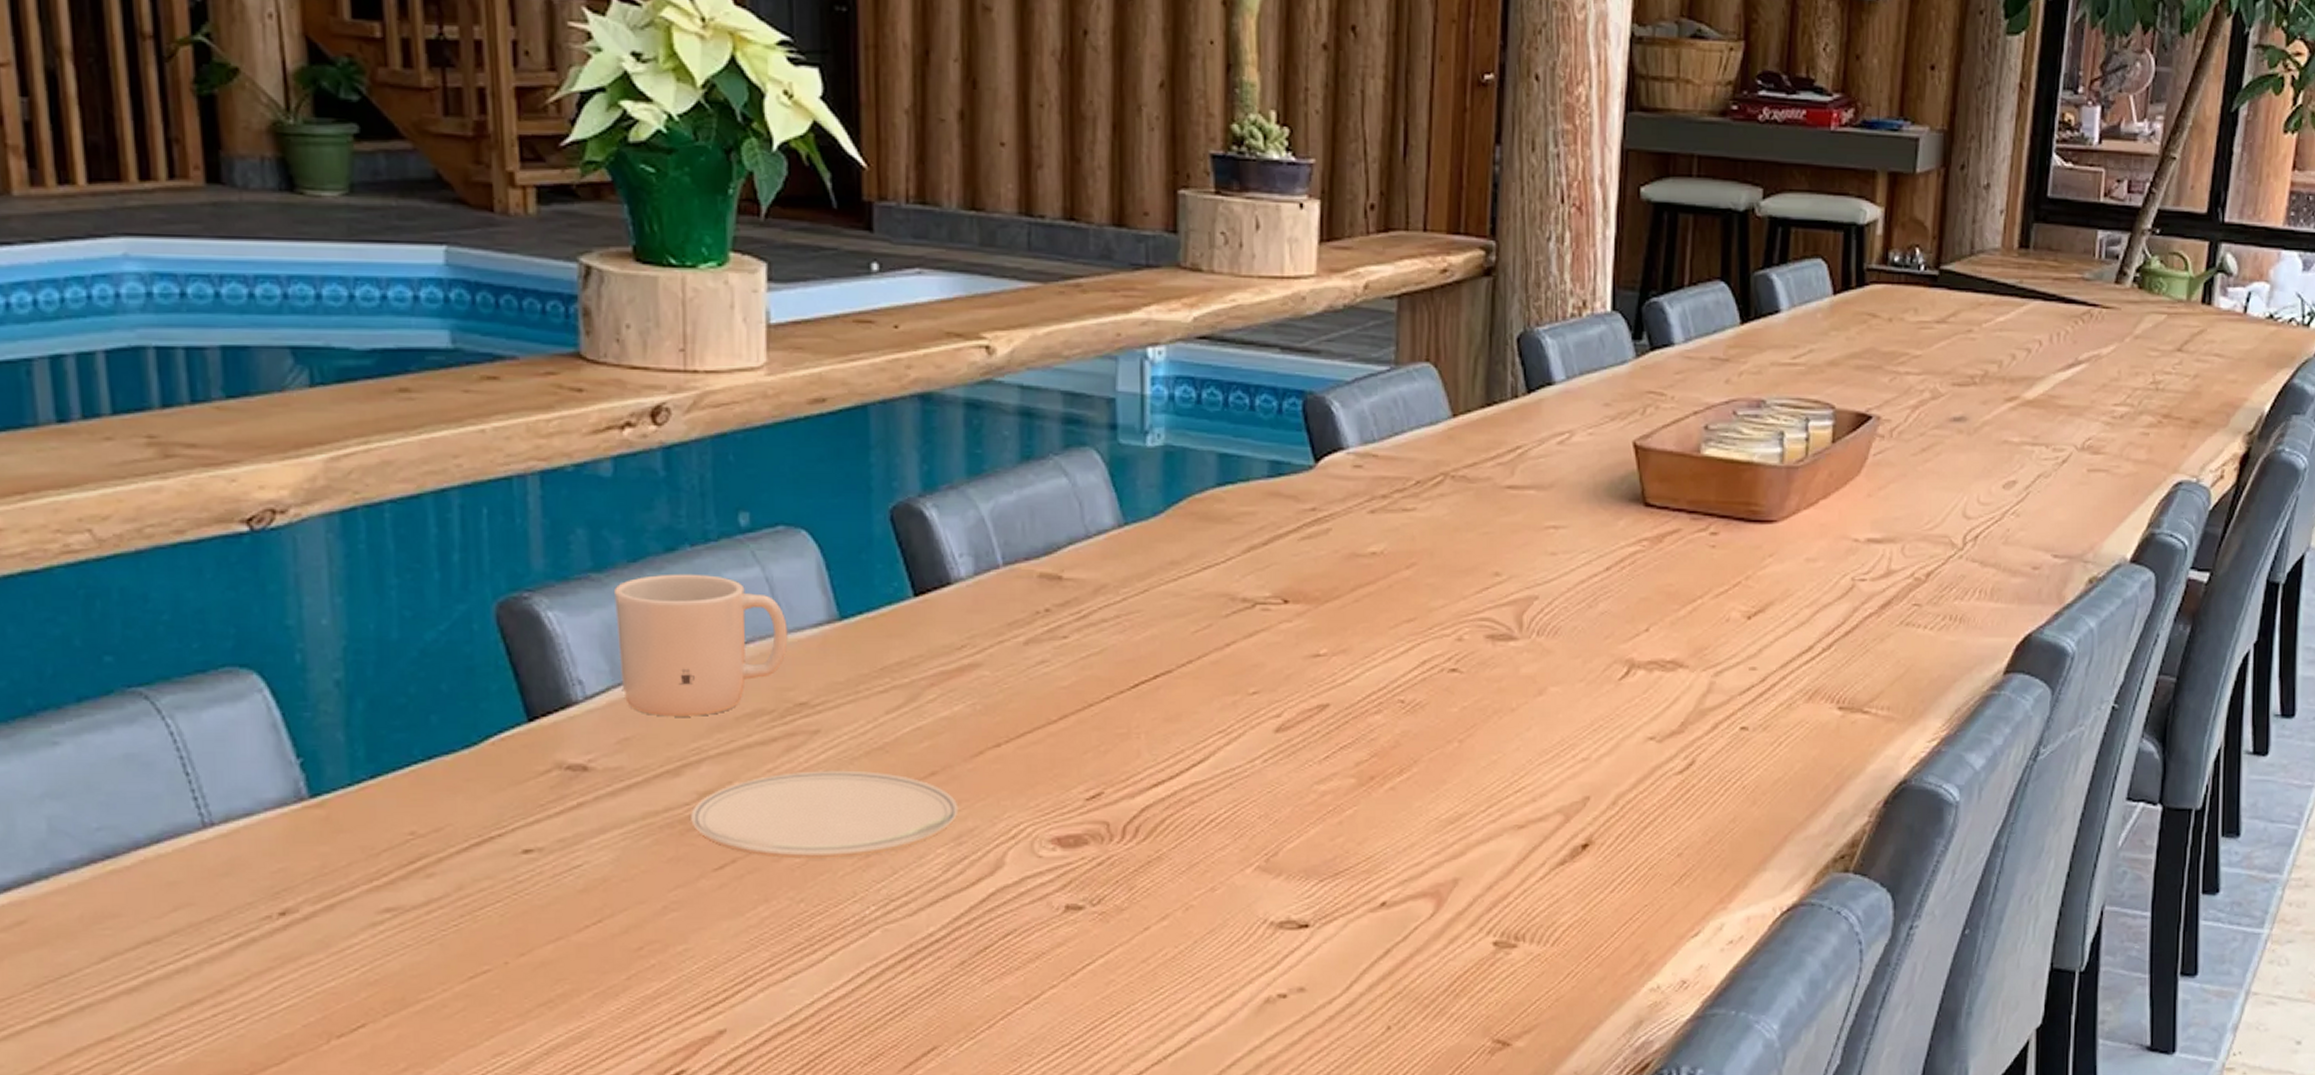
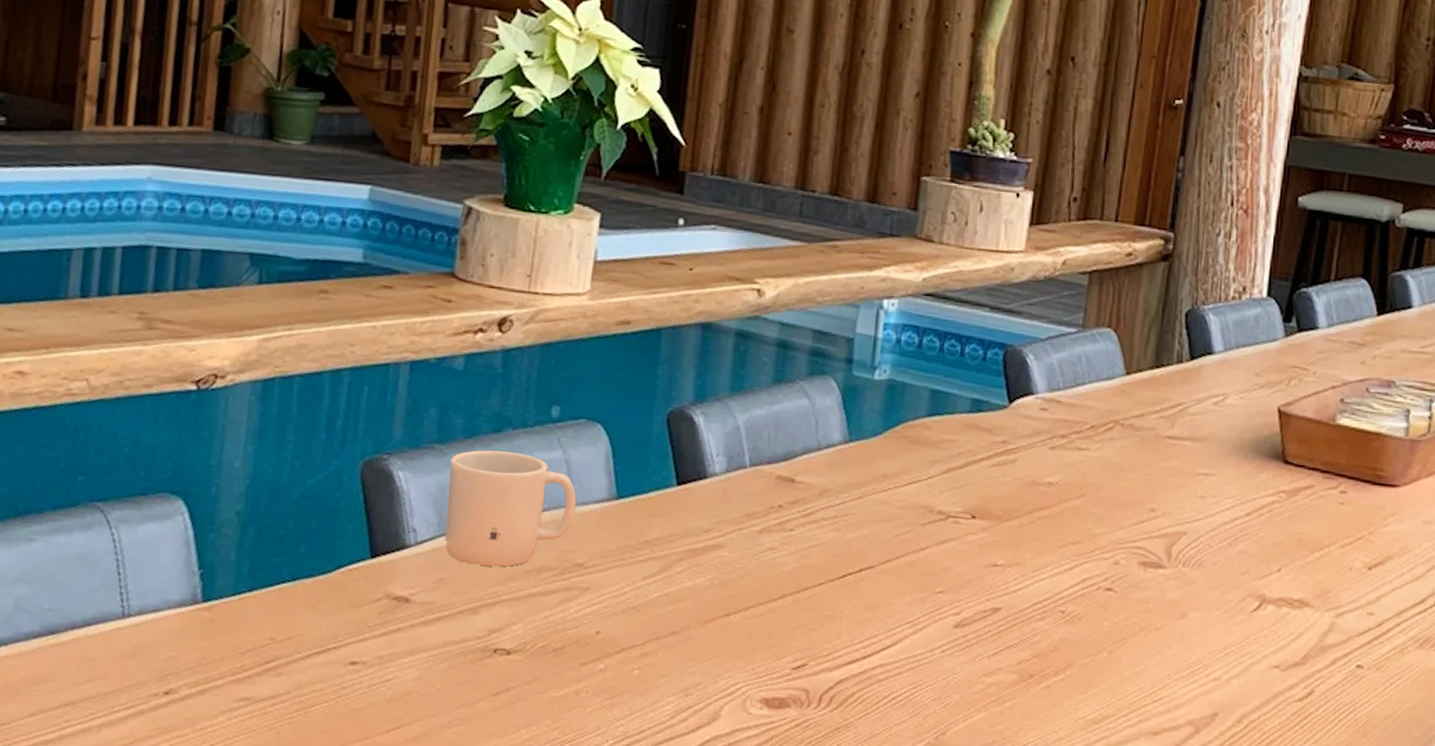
plate: present [691,770,959,859] -> none [480,620,690,697]

